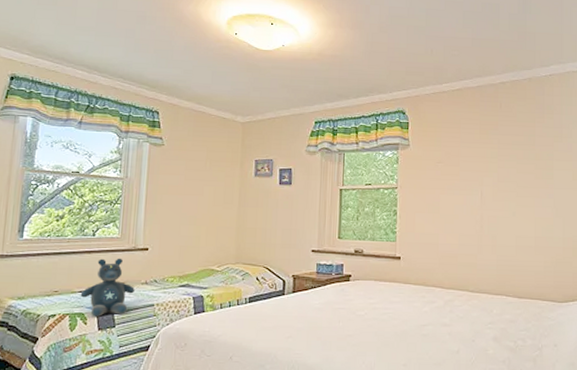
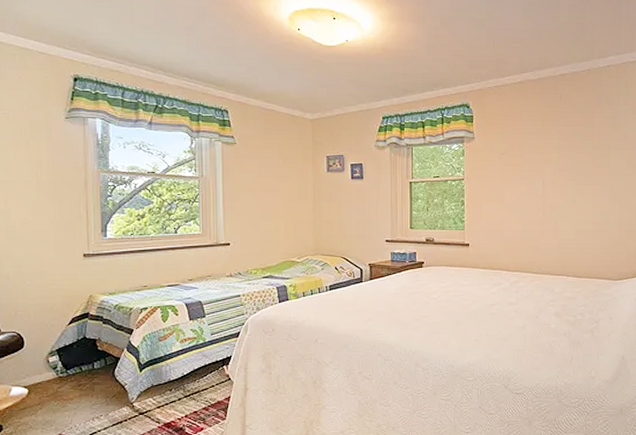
stuffed bear: present [80,258,135,317] -> none [169,253,220,308]

